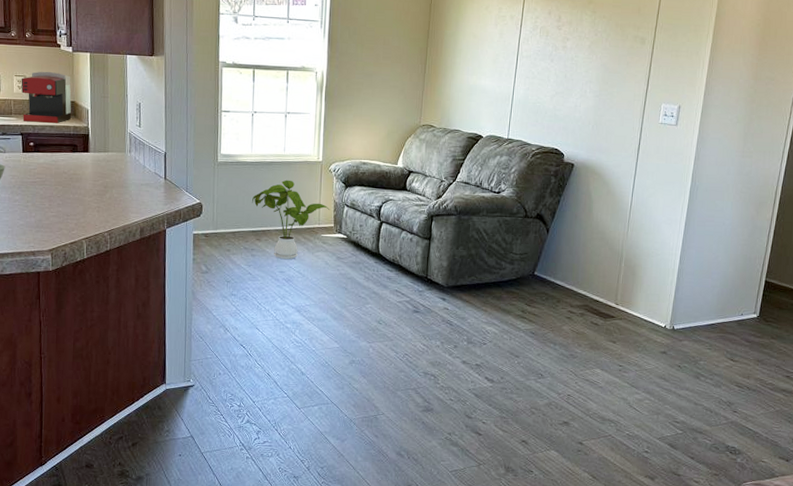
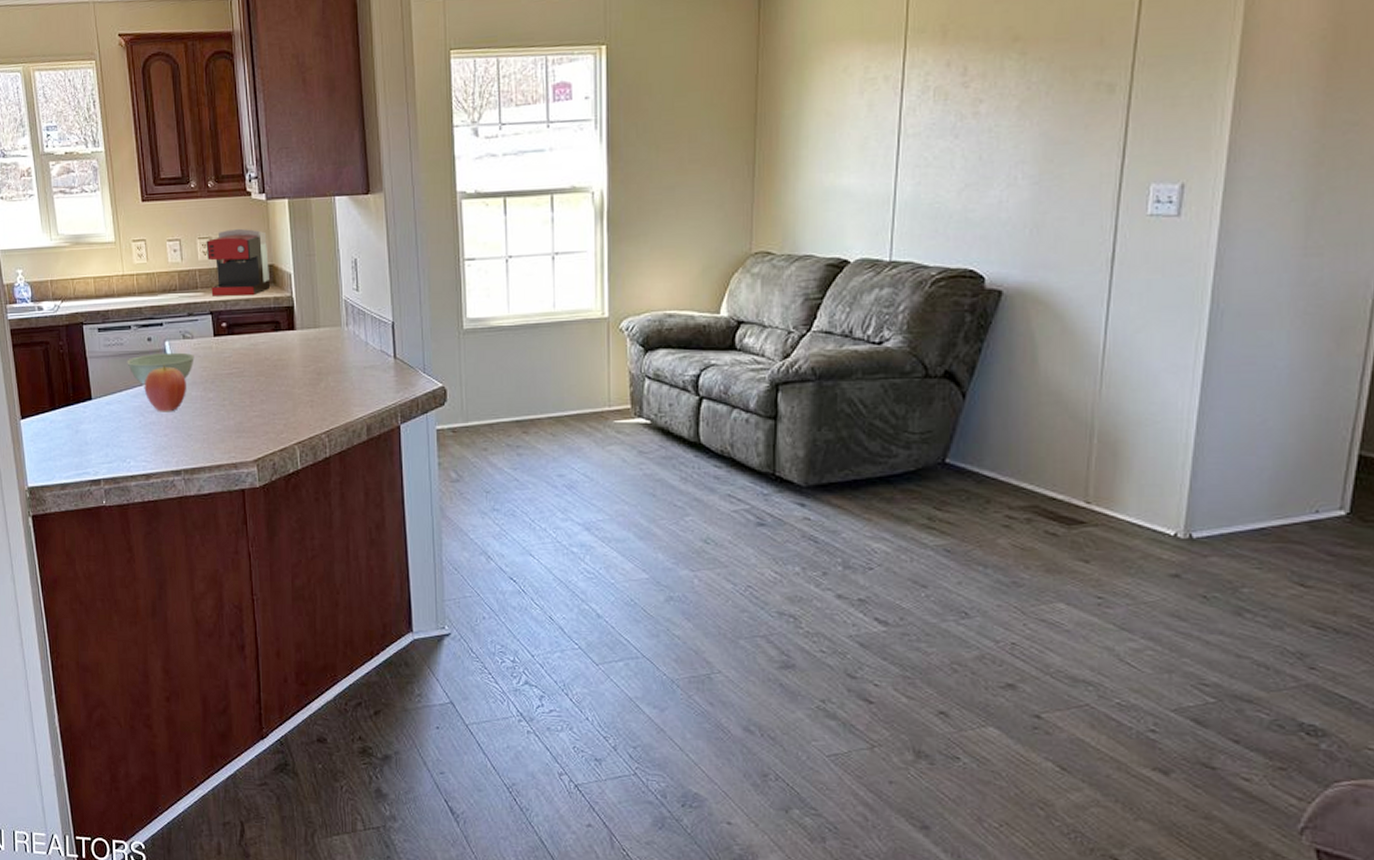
house plant: present [251,180,330,260] -> none [512,347,625,459]

